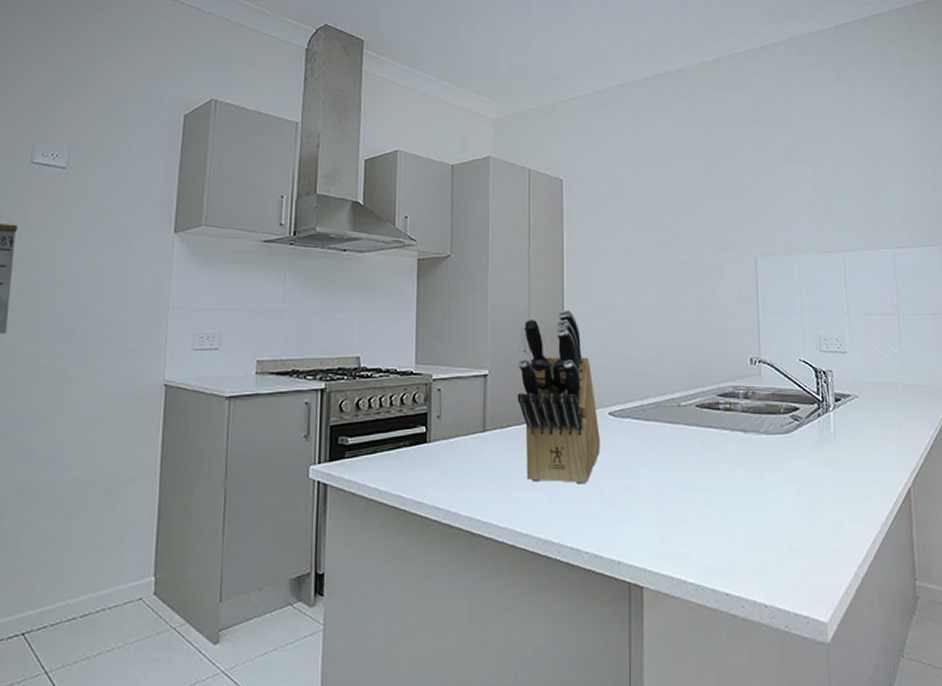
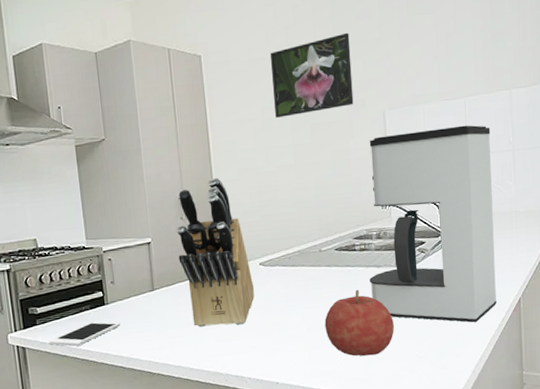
cell phone: none [356,461,443,489] -> present [49,321,121,346]
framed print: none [635,172,723,252] -> present [269,32,354,118]
fruit: none [680,457,762,540] -> present [324,290,394,356]
coffee maker: none [734,281,883,511] -> present [369,125,497,323]

